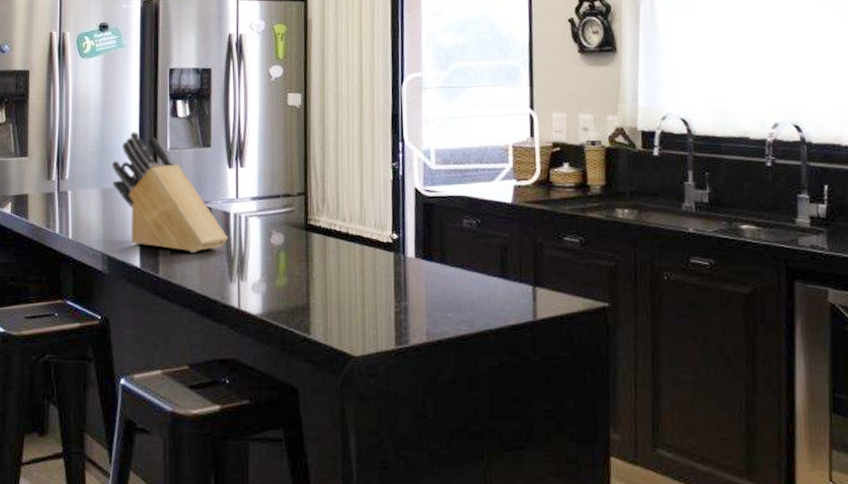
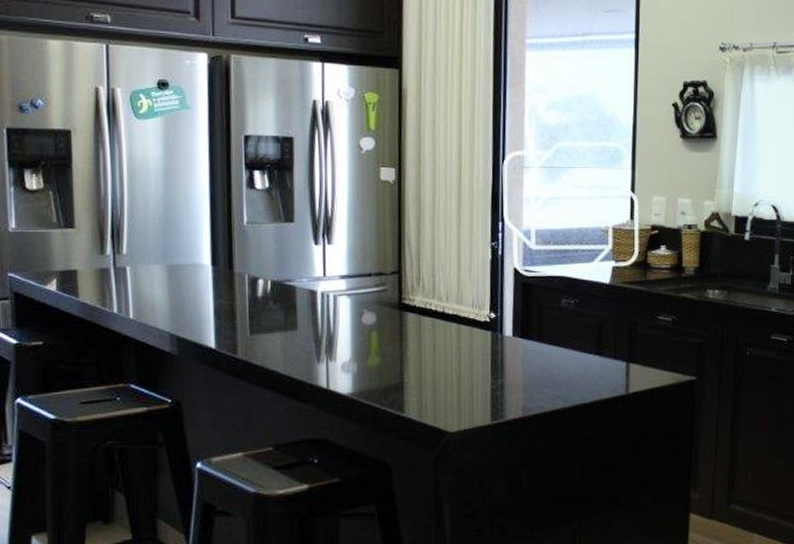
knife block: present [111,132,229,253] -> none [178,203,316,333]

